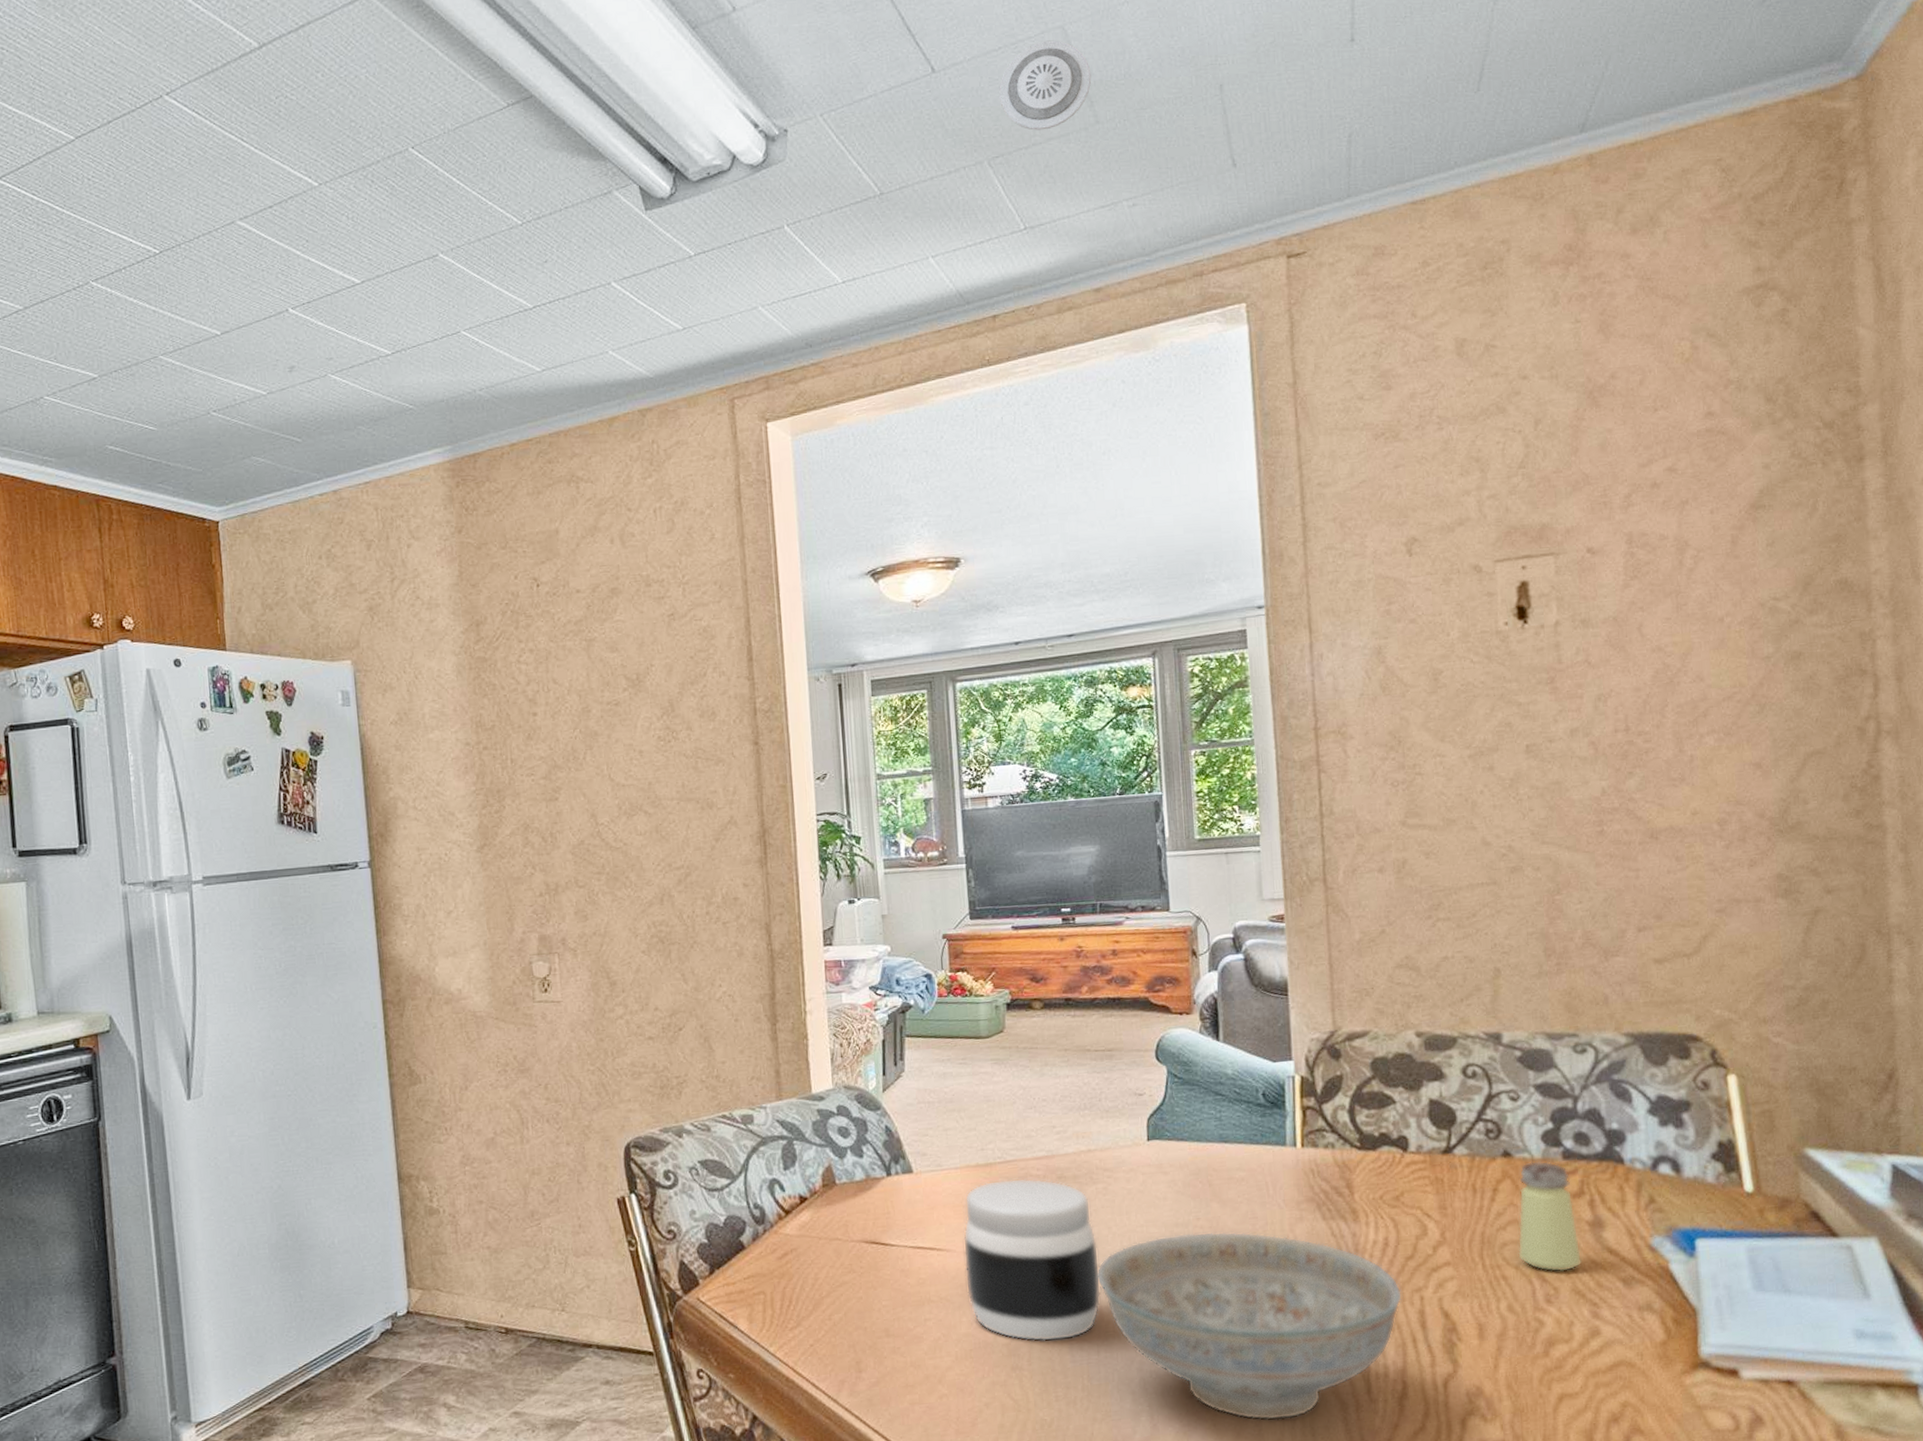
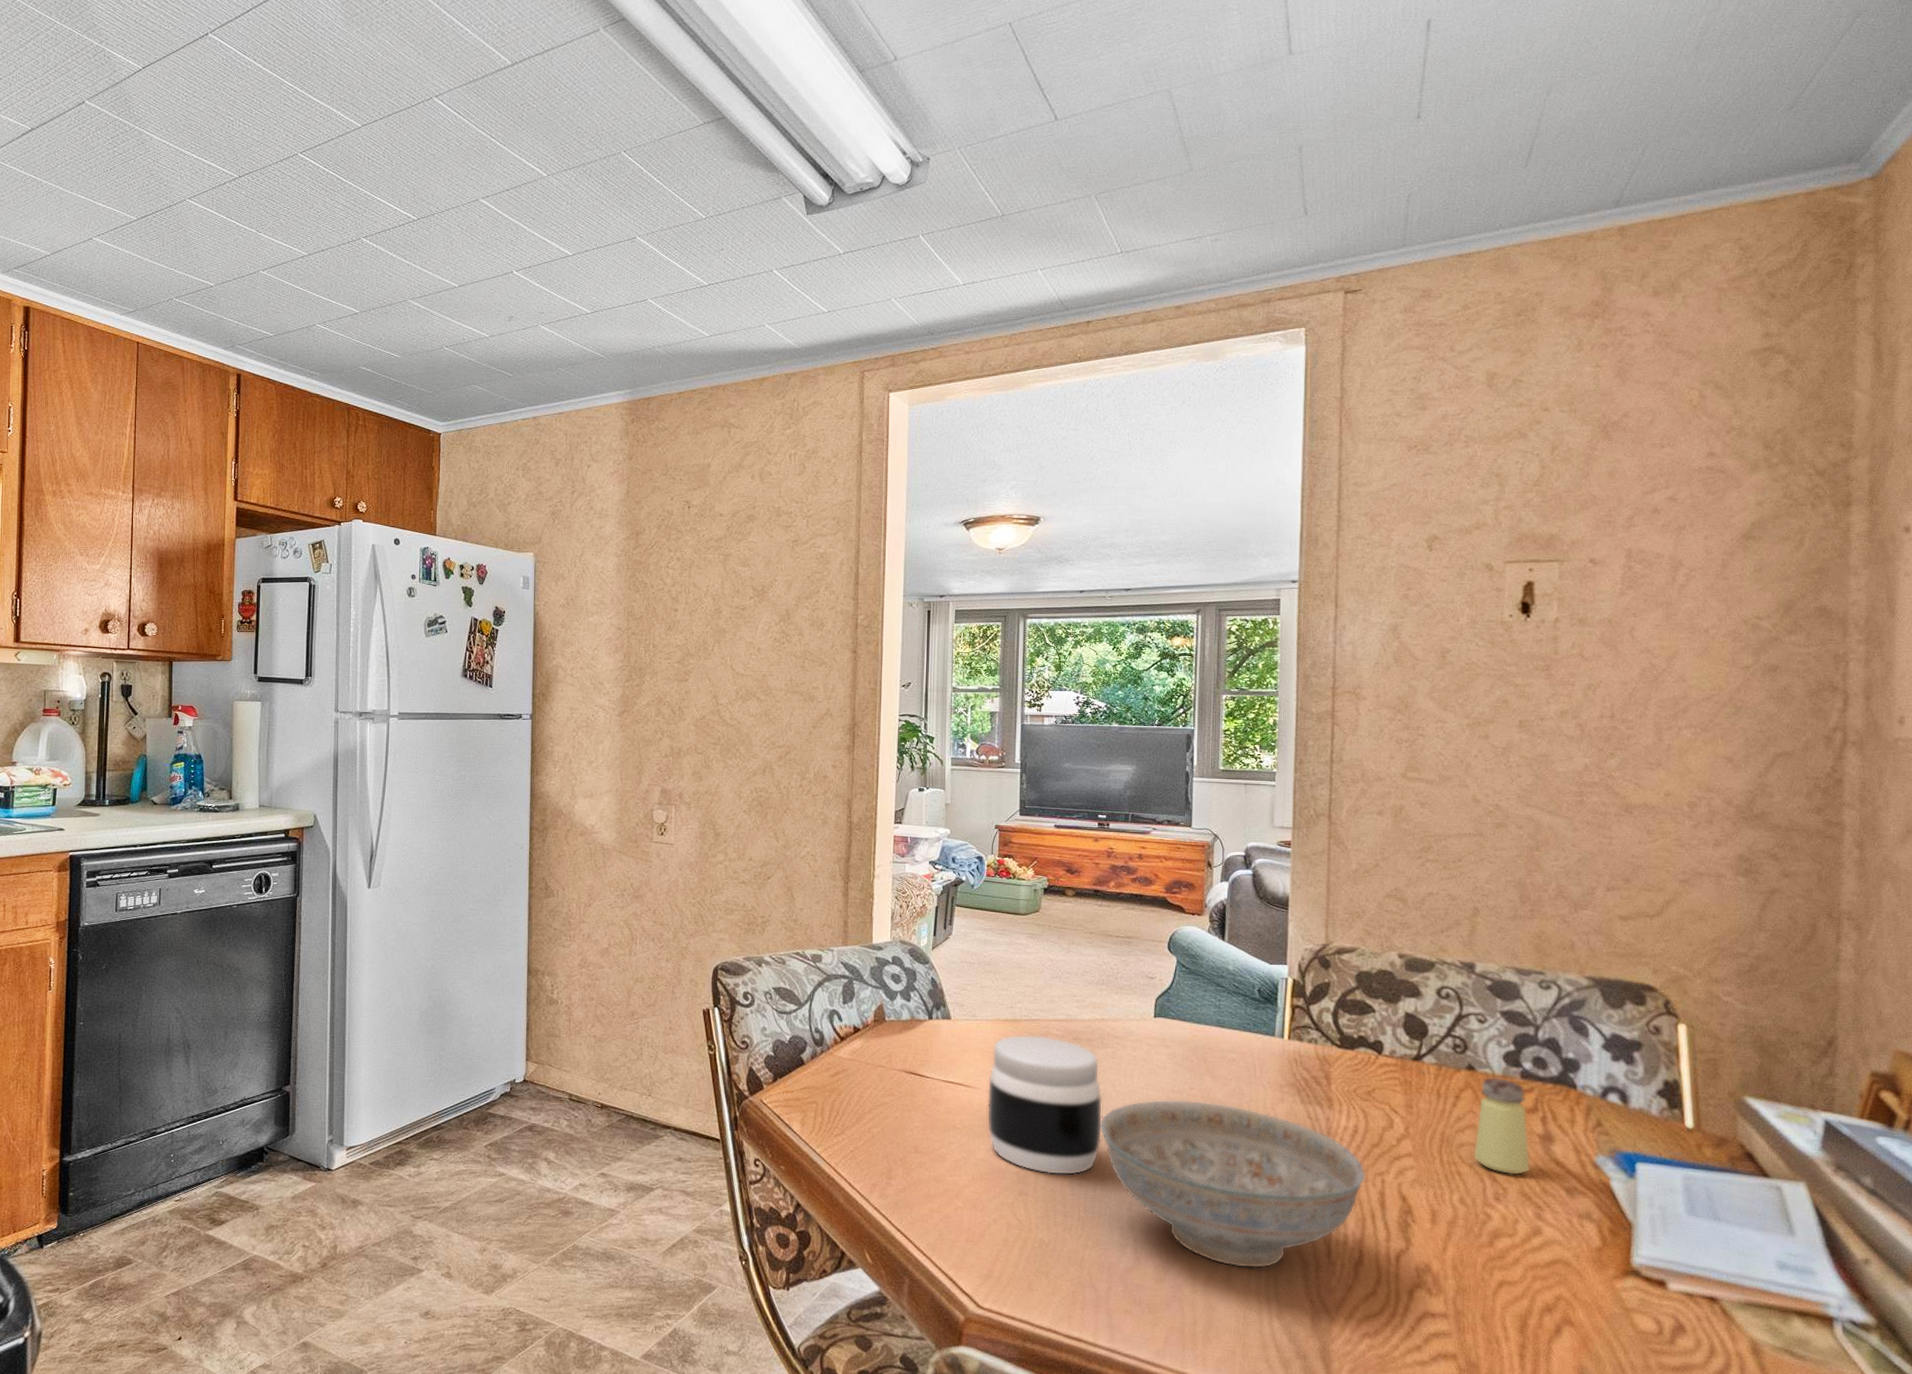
smoke detector: present [999,40,1092,131] -> none [1110,100,1190,173]

